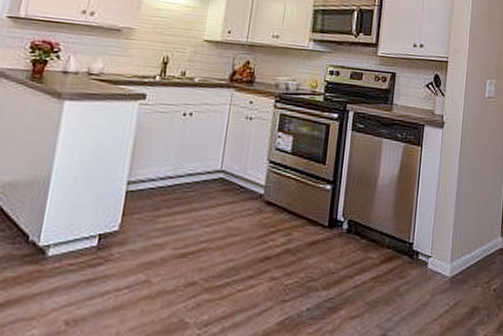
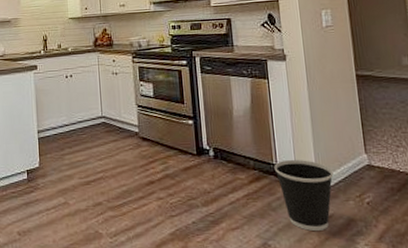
wastebasket: none [409,238,468,320] -> present [274,159,334,231]

